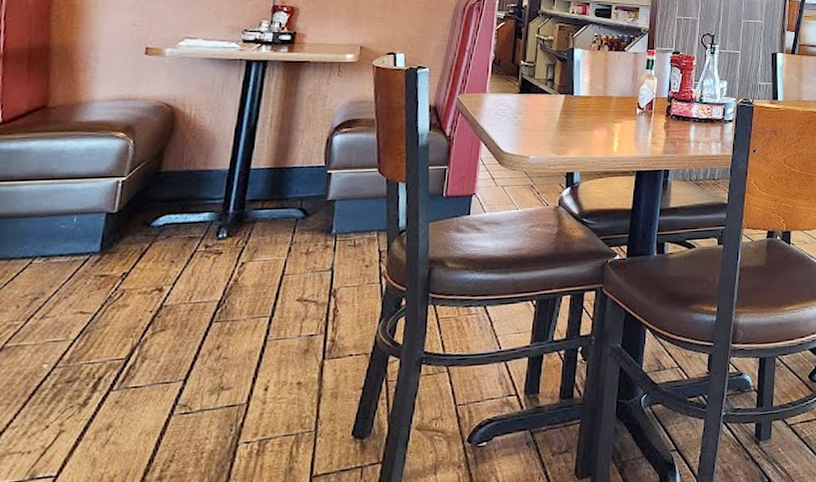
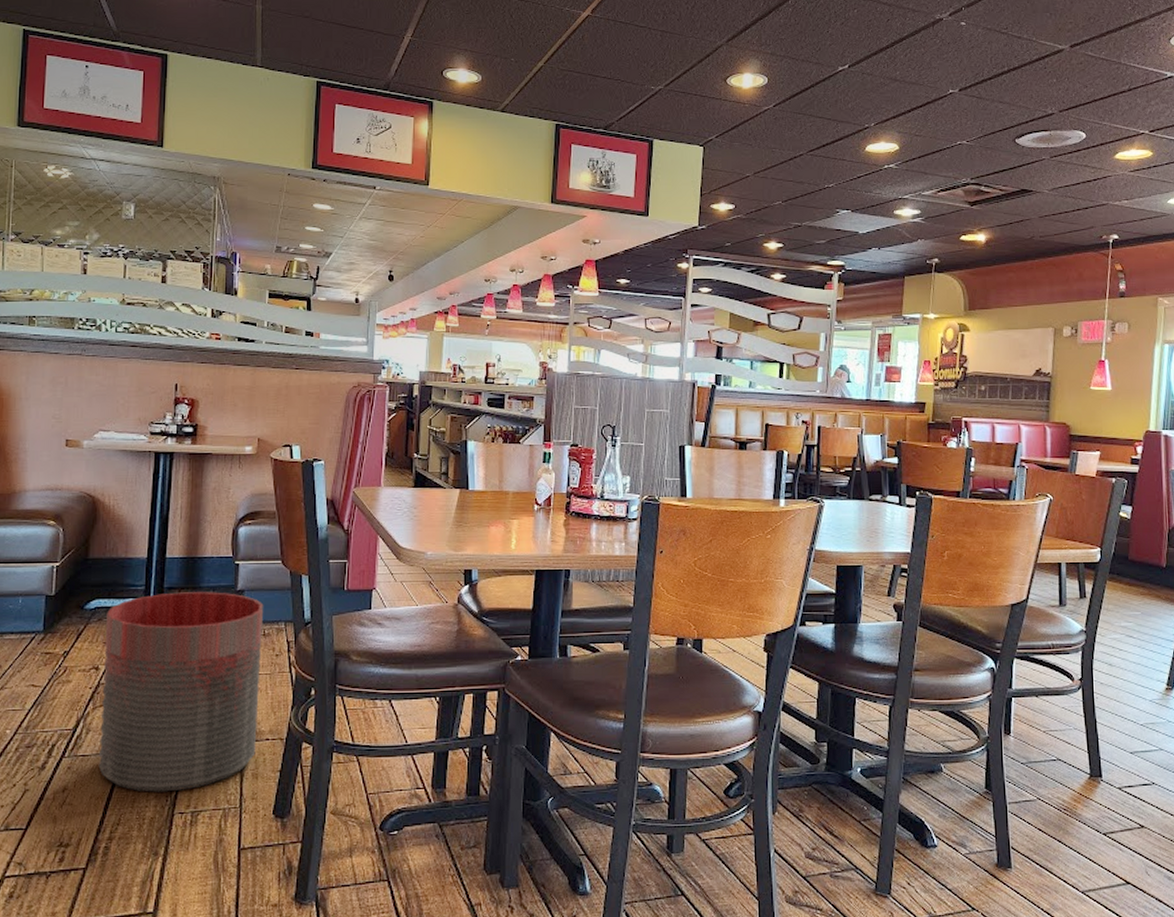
trash can: none [152,202,356,422] -> present [98,592,264,792]

